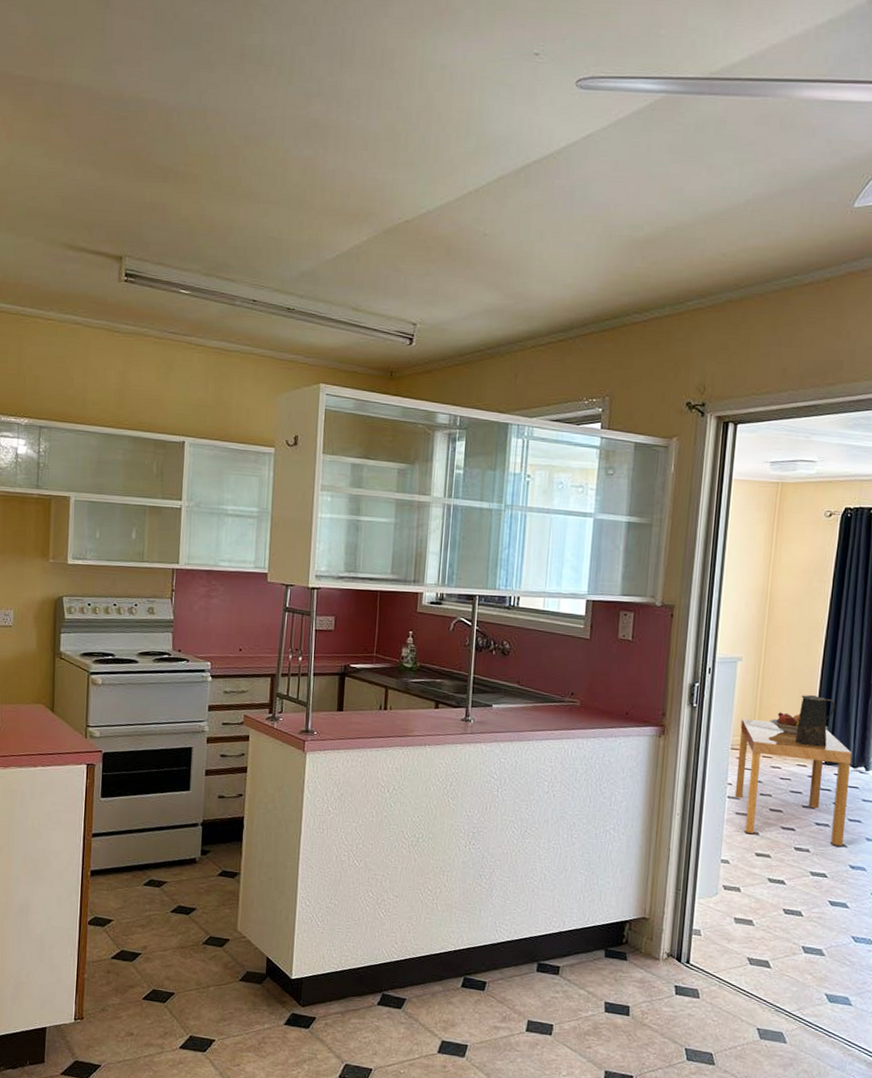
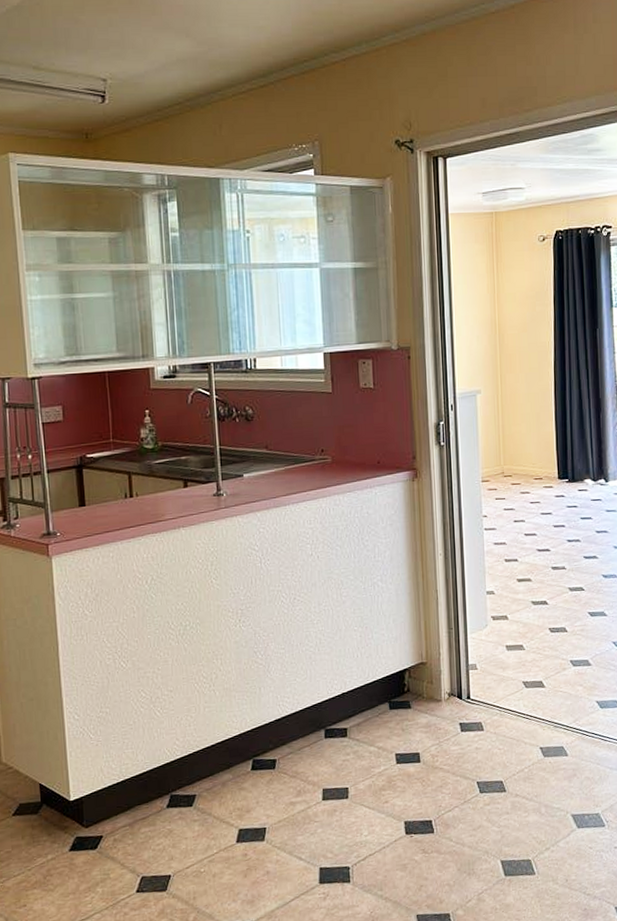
dining table: present [734,718,853,846] -> none [487,447,594,561]
fruit bowl: present [770,712,829,735] -> none [514,437,567,459]
pitcher: present [795,695,836,747] -> none [539,417,572,467]

